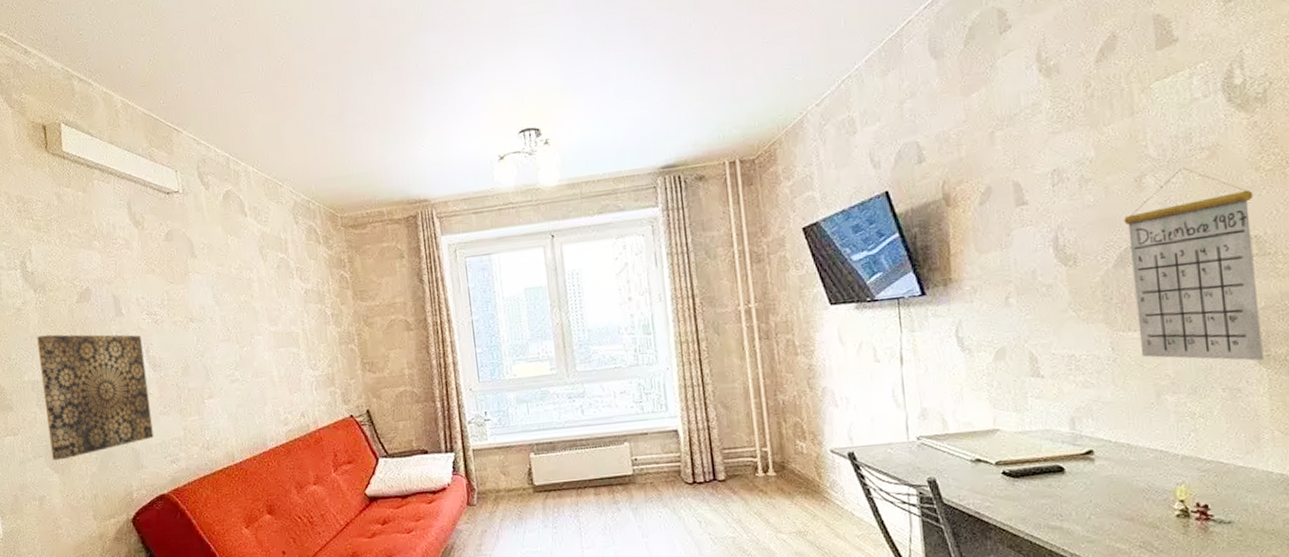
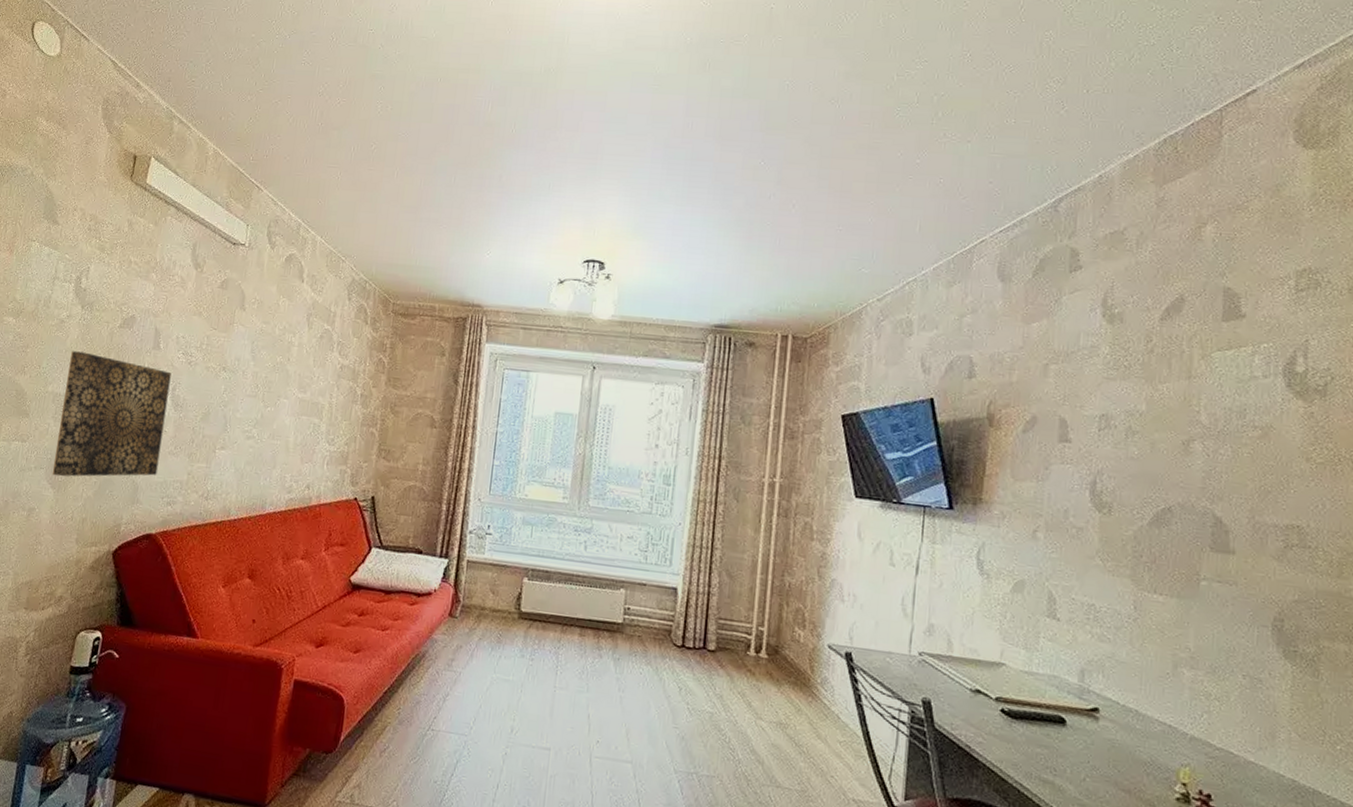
calendar: present [1124,166,1263,361] -> none [1164,440,1301,655]

